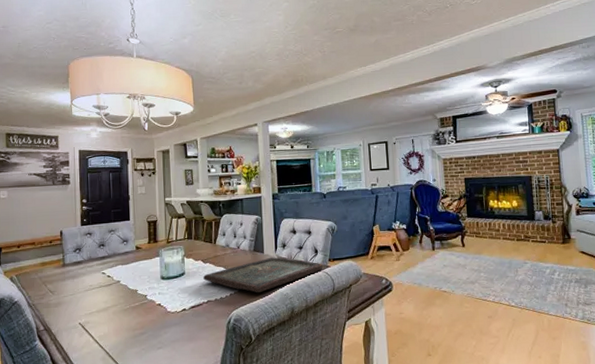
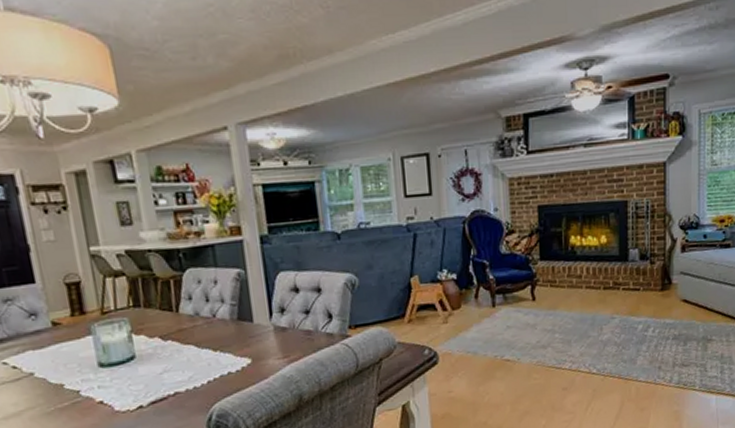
board game: present [203,257,323,293] -> none [164,327,341,378]

